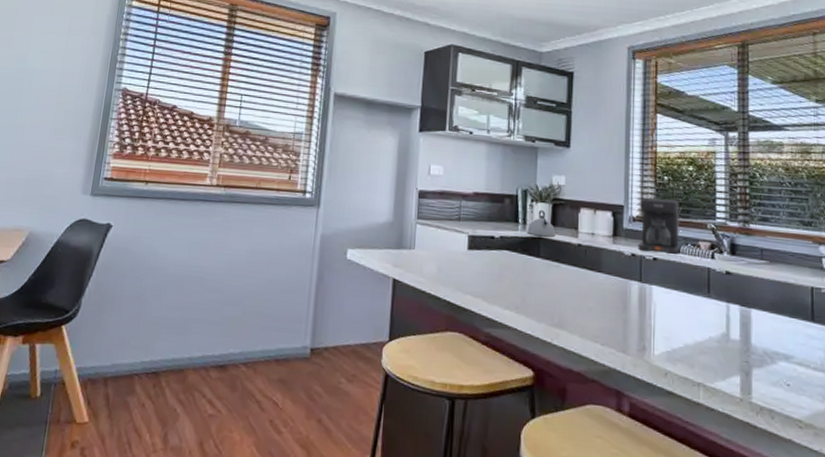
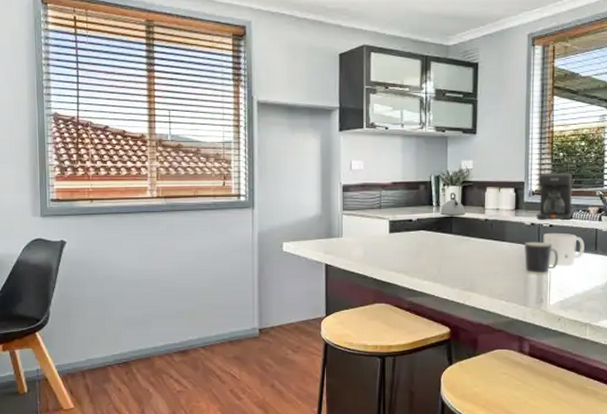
mug: none [622,275,665,318] -> present [523,242,559,276]
mug: none [646,267,695,310] -> present [543,232,585,266]

